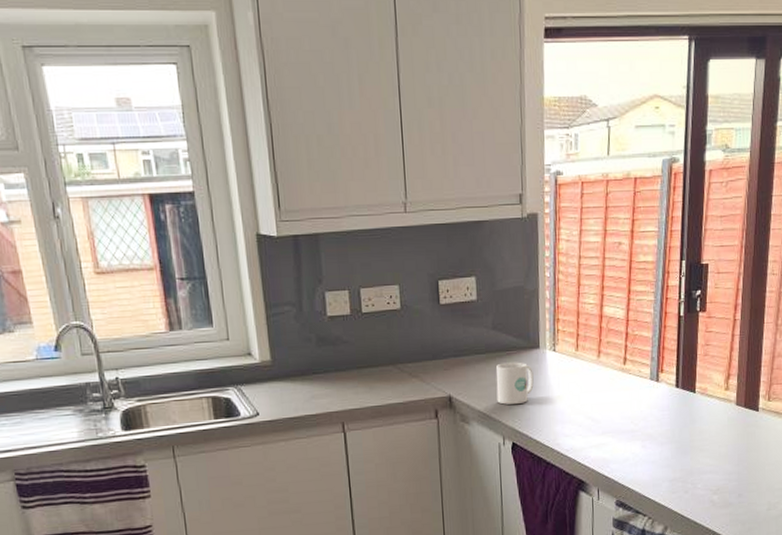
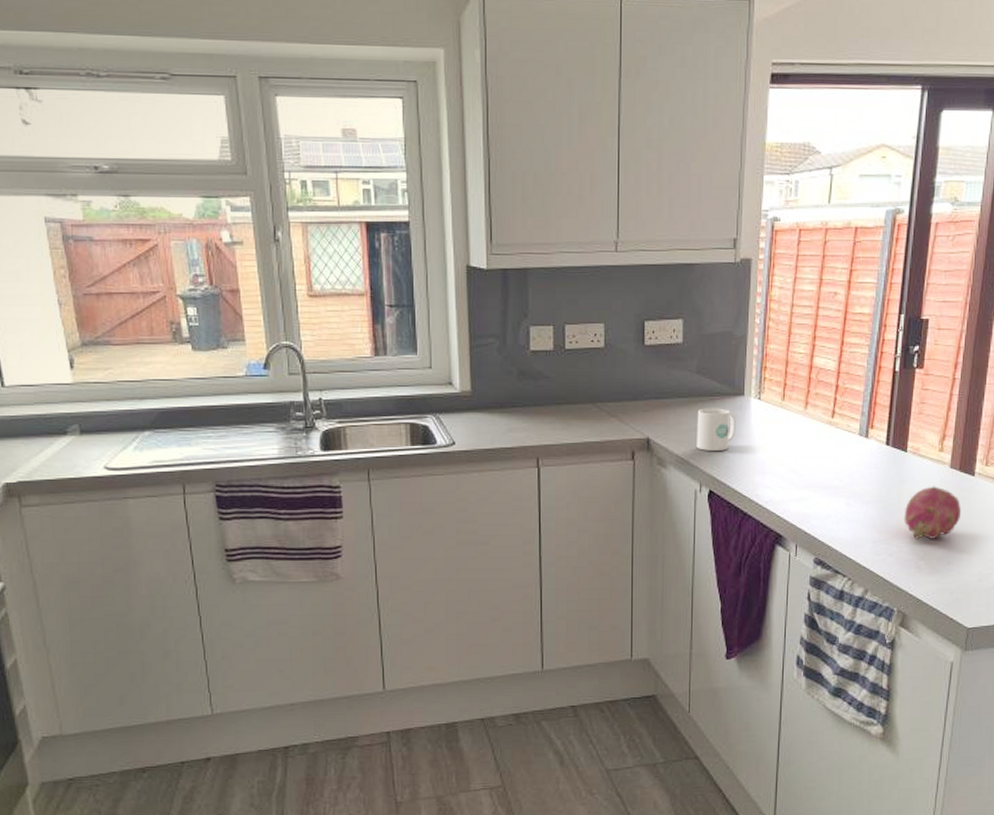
fruit: none [696,423,749,476] -> present [903,486,962,541]

